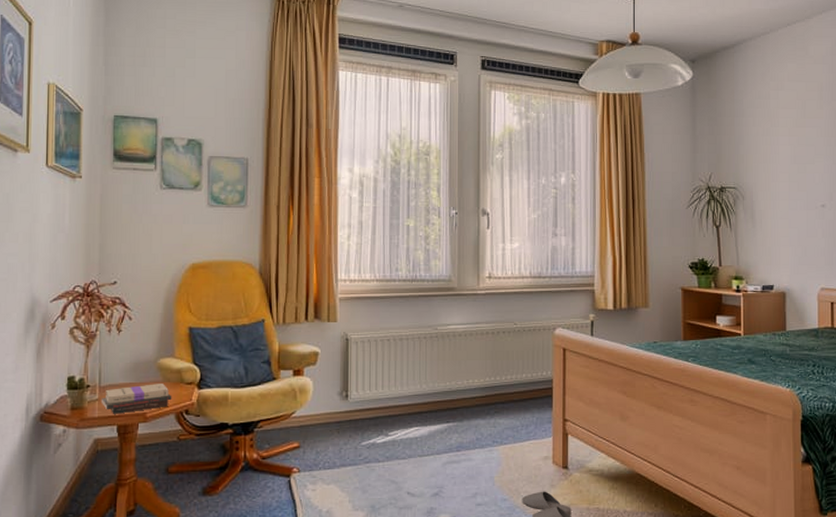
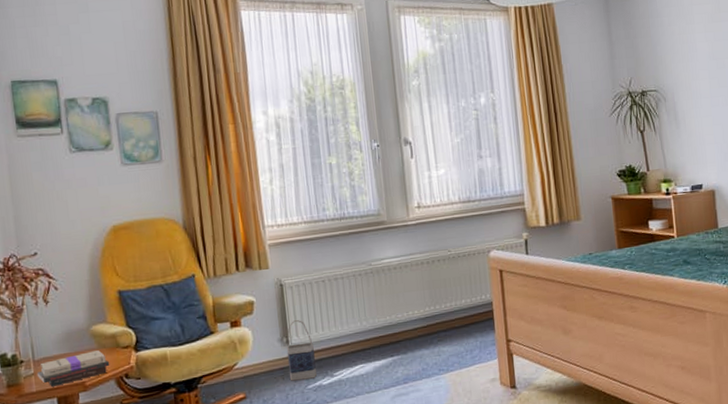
bag: none [344,376,372,436] -> present [286,320,317,381]

